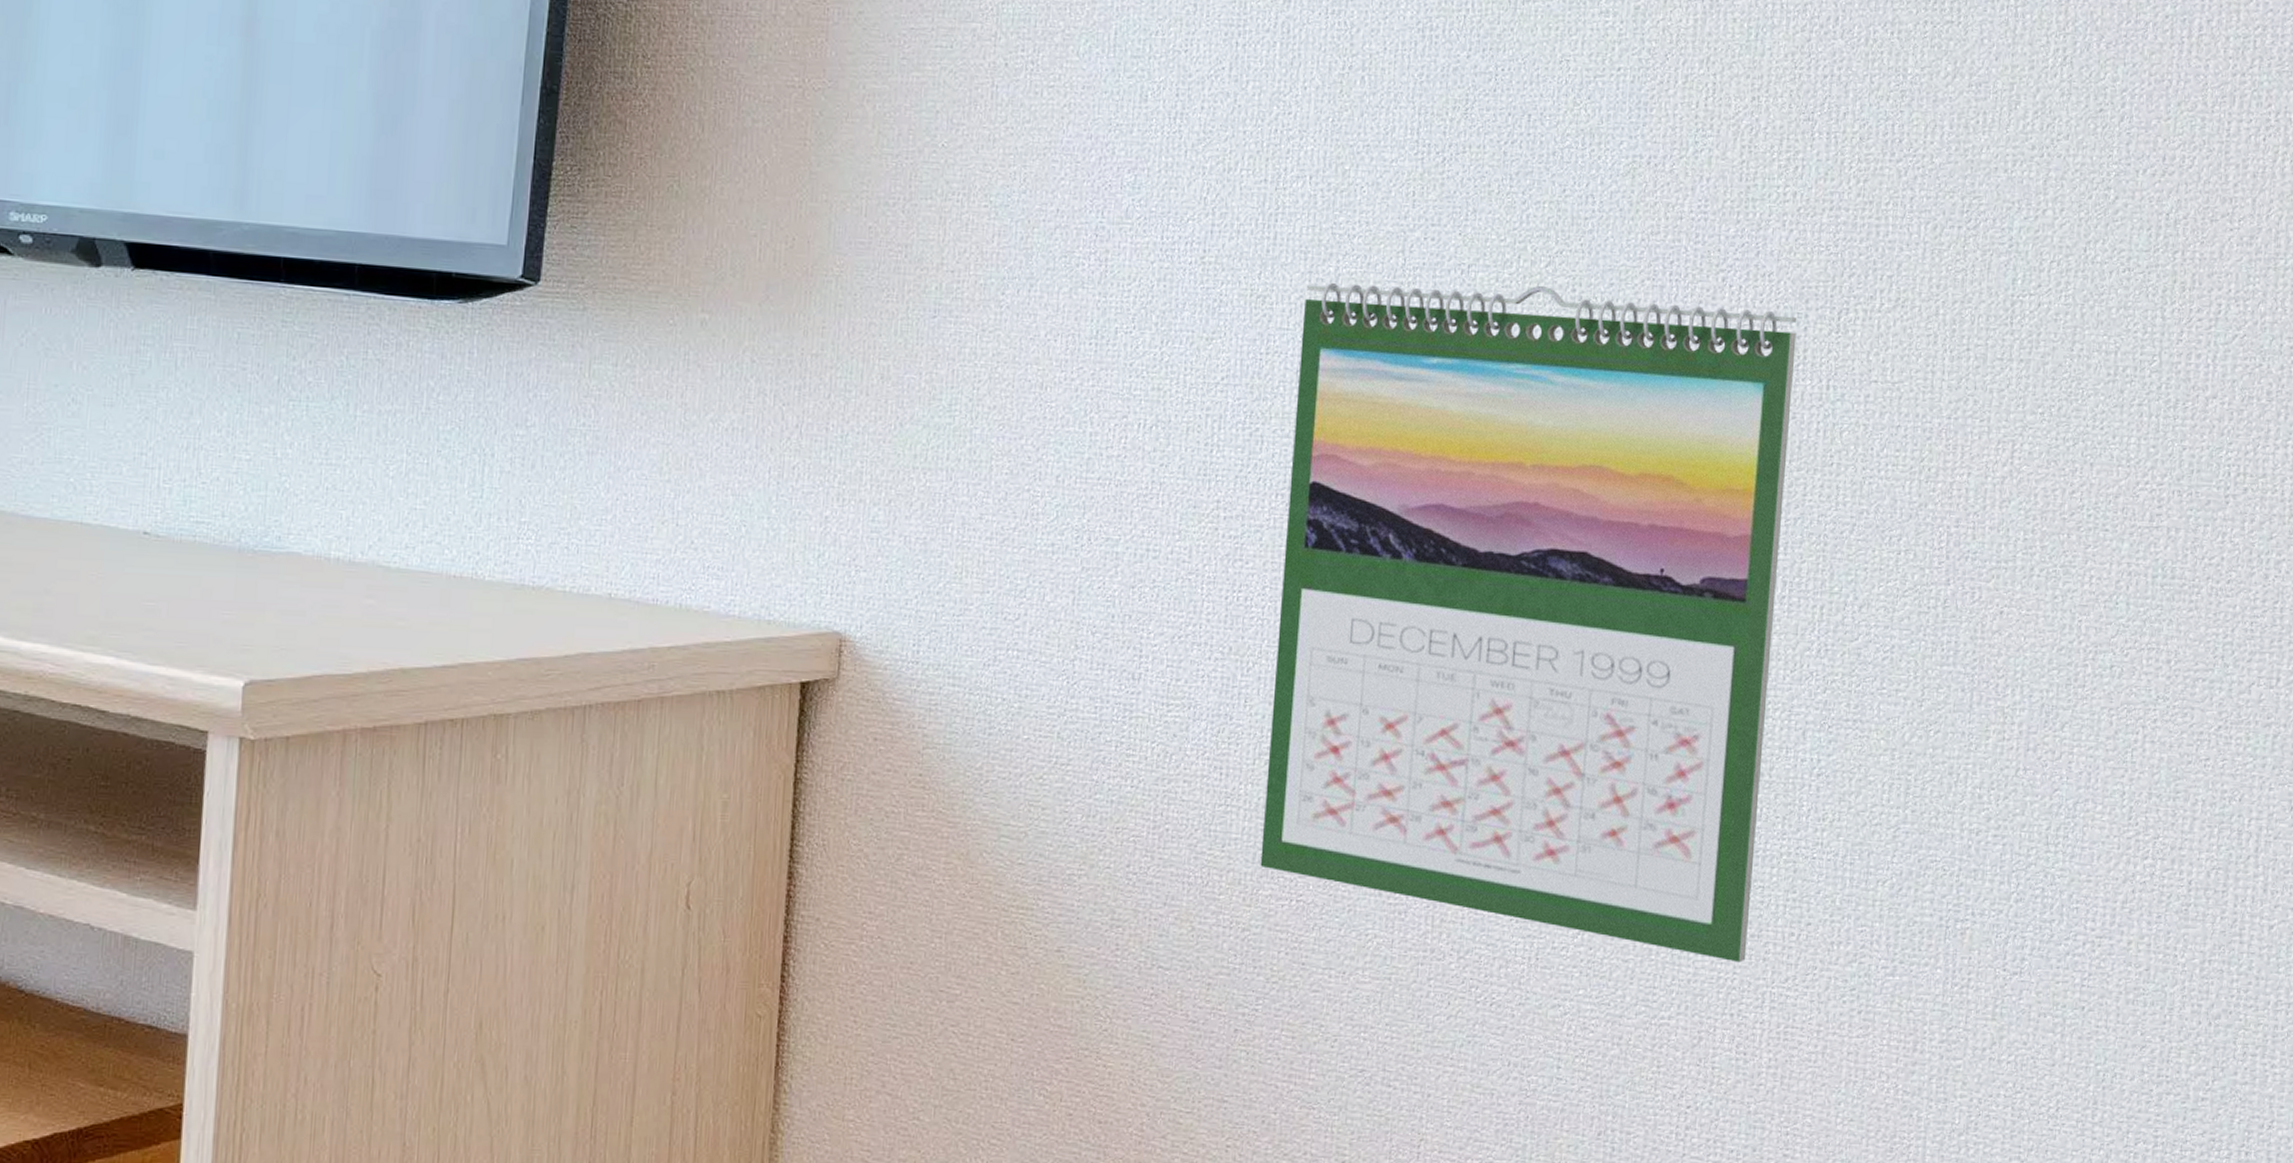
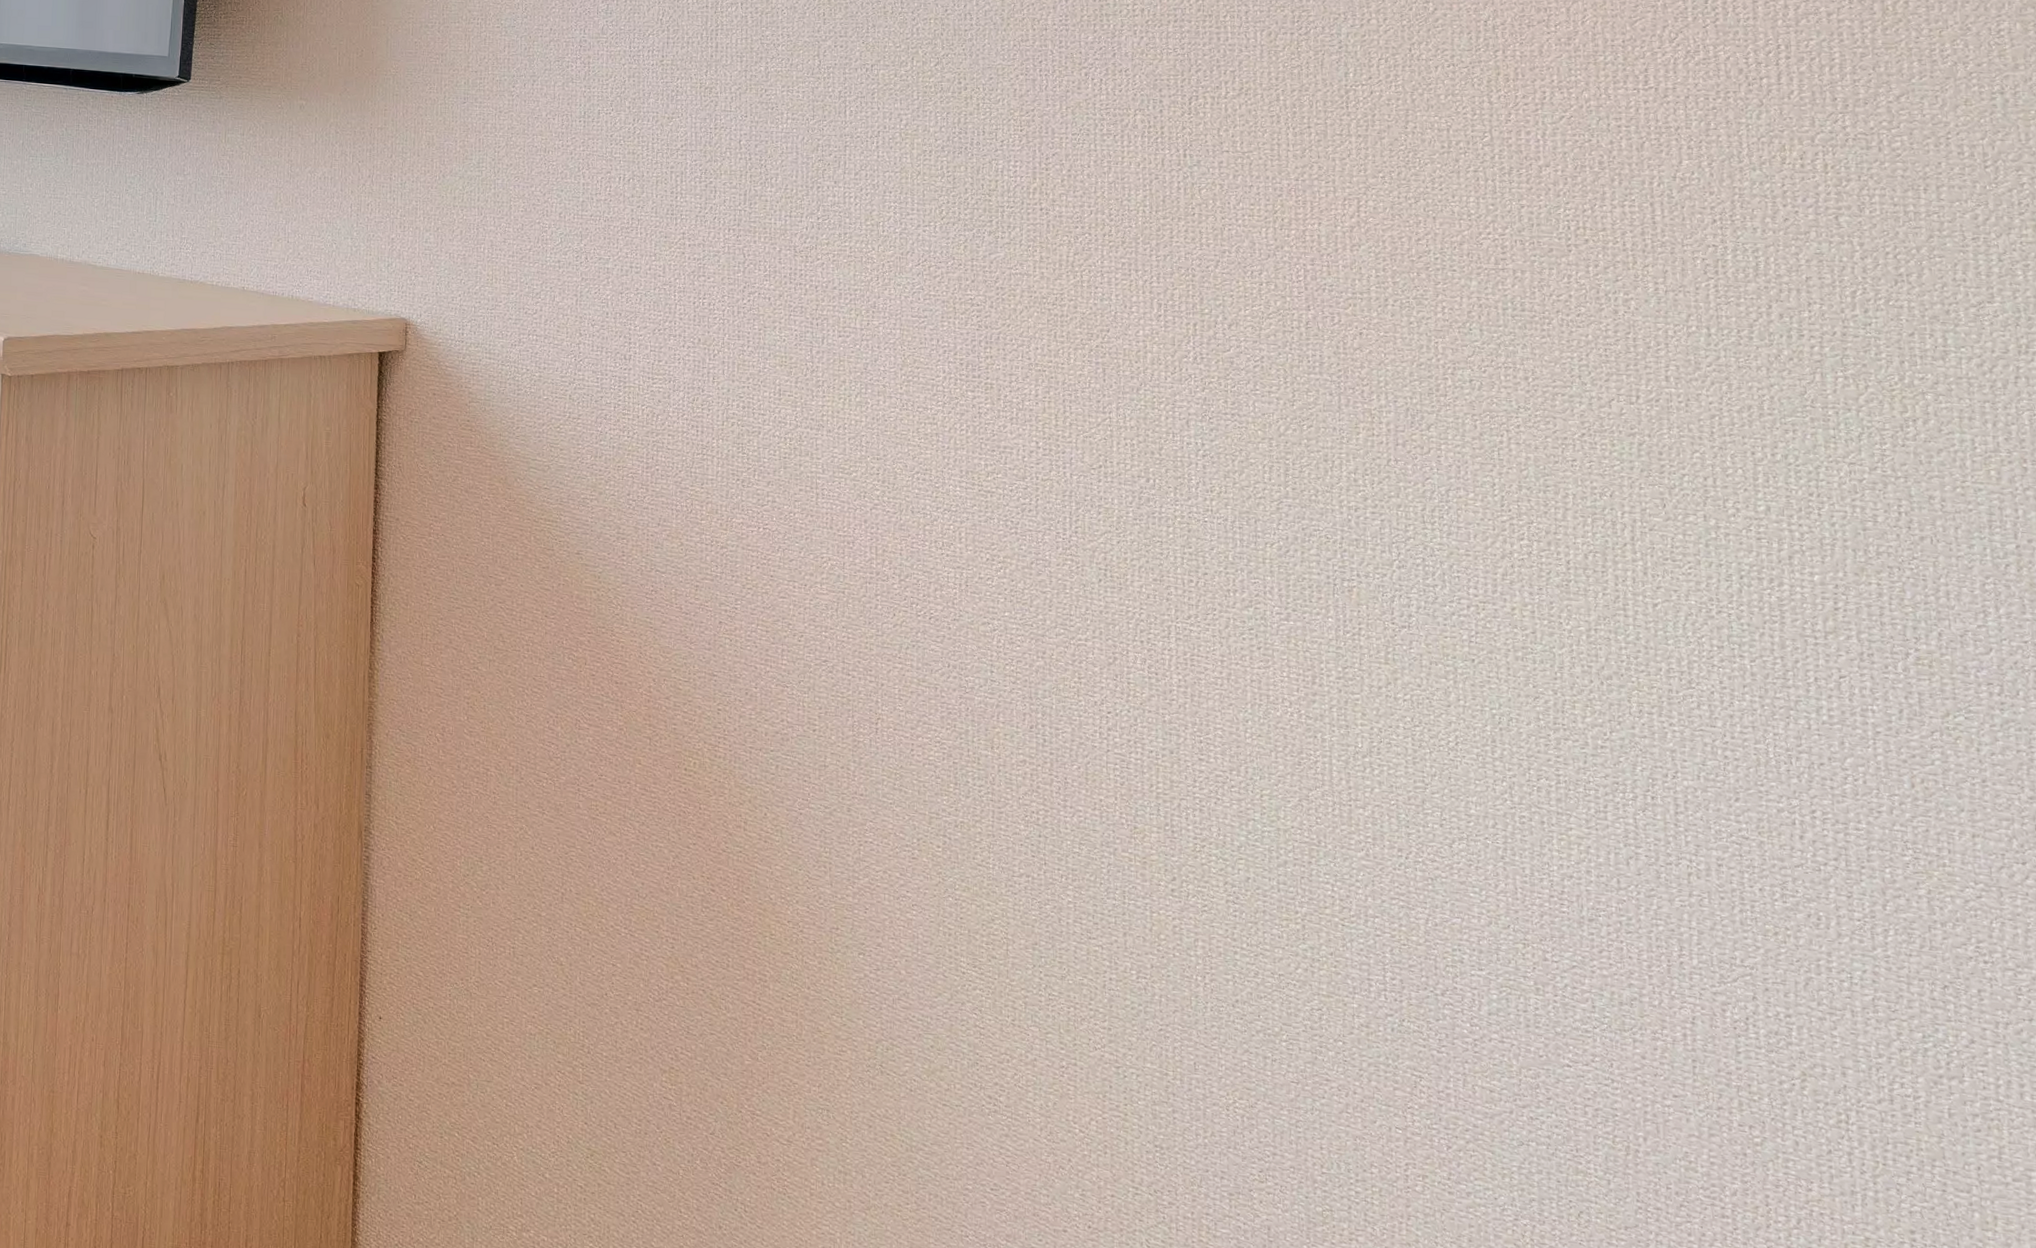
calendar: present [1260,282,1797,963] -> none [732,77,1154,601]

